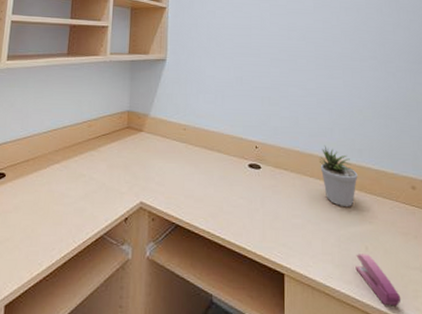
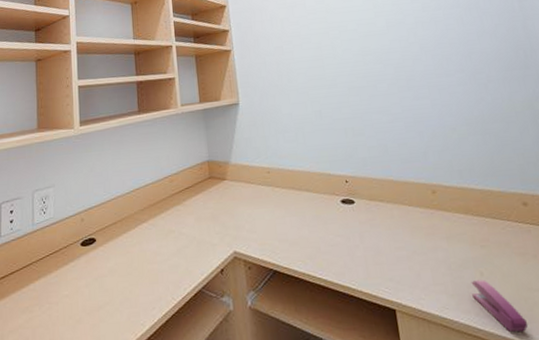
potted plant: present [320,145,358,208] -> none [416,170,461,233]

